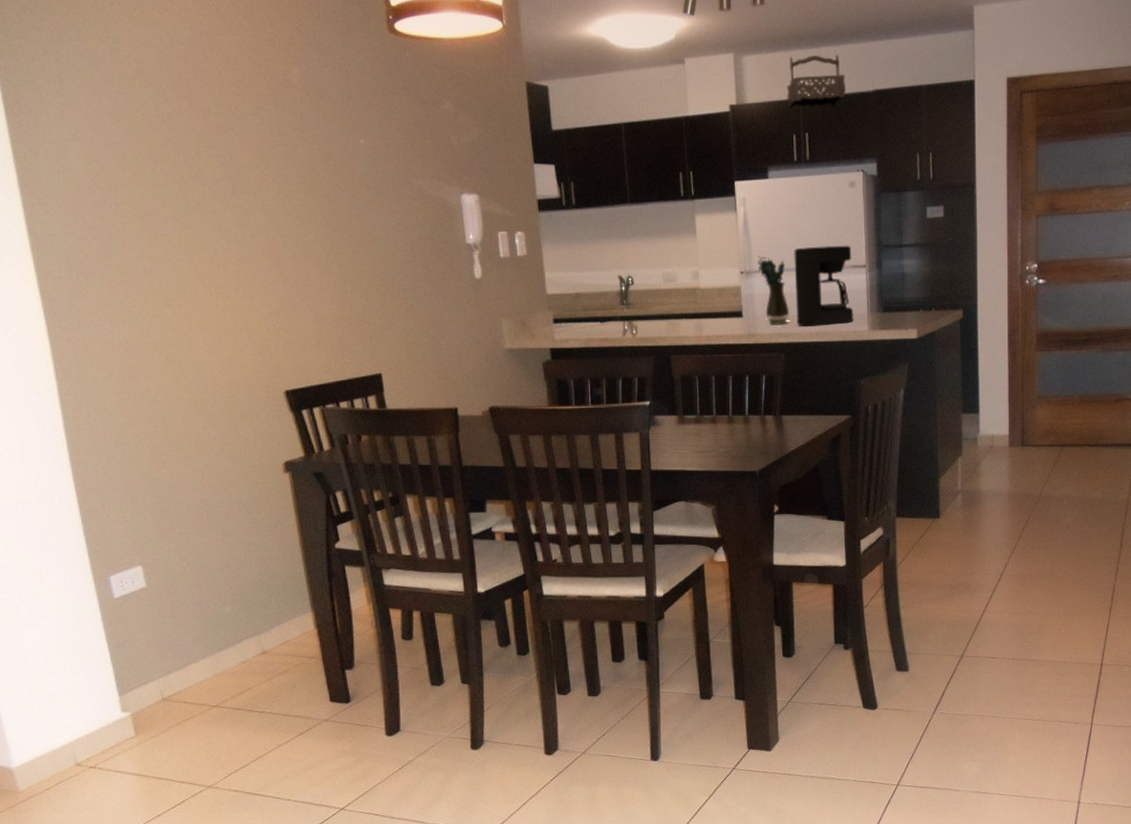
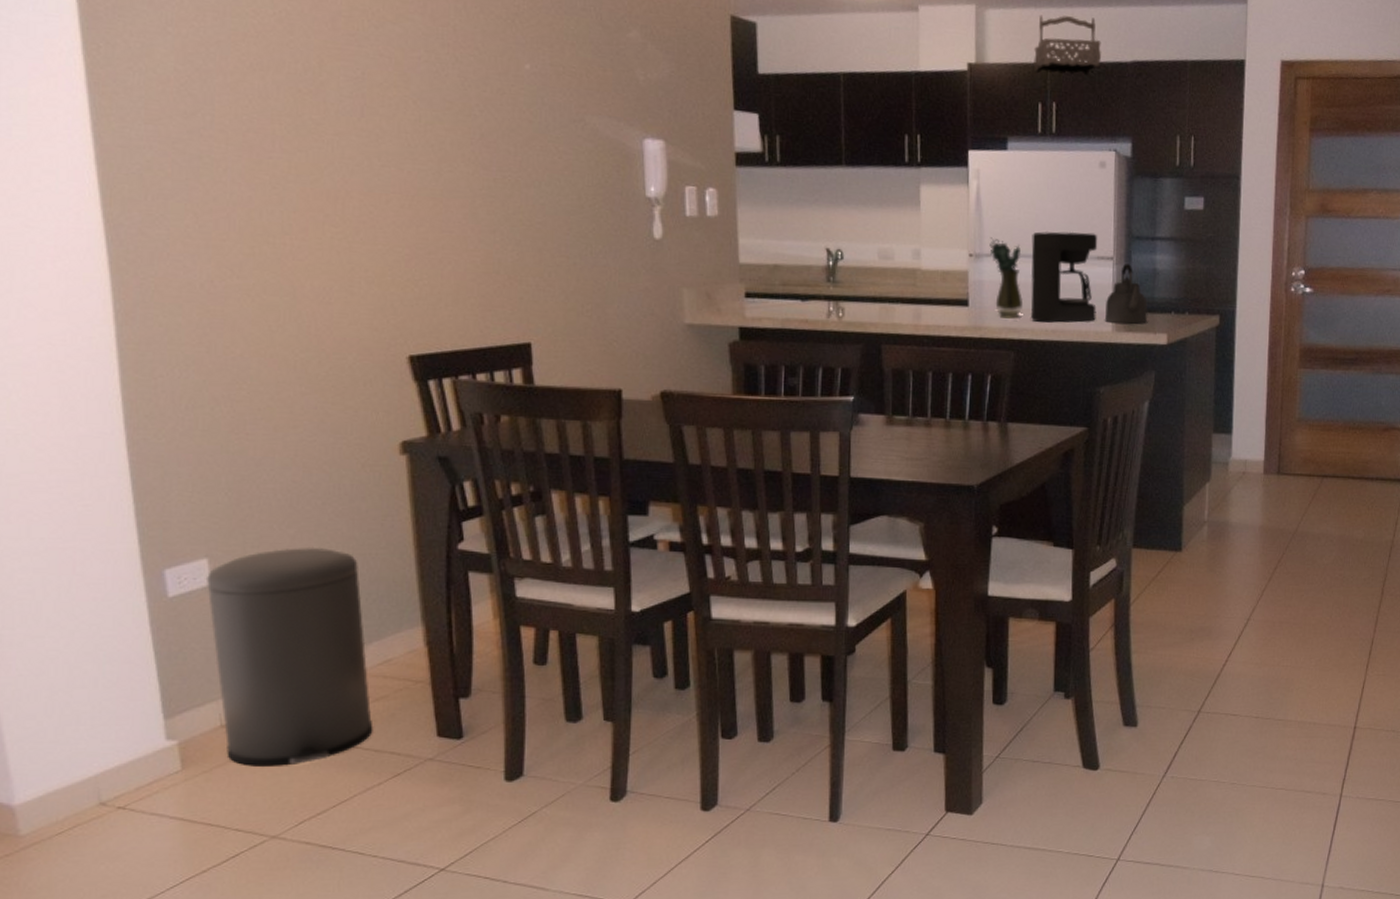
pedal bin: none [141,552,280,731] -> present [205,547,373,766]
kettle: none [862,269,898,323] -> present [1105,263,1148,324]

